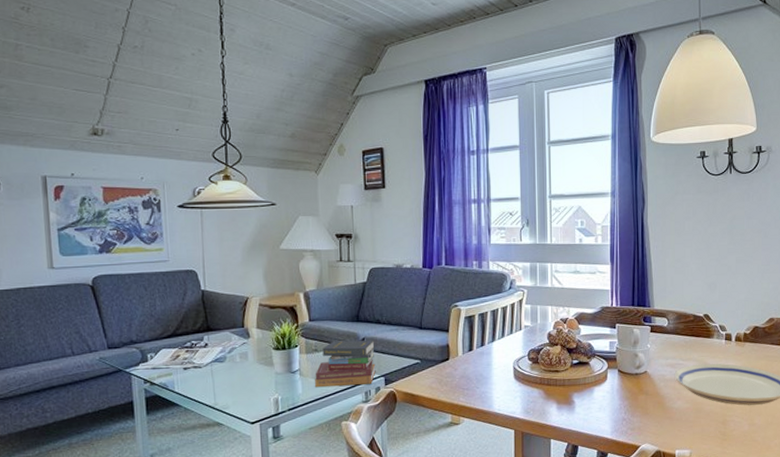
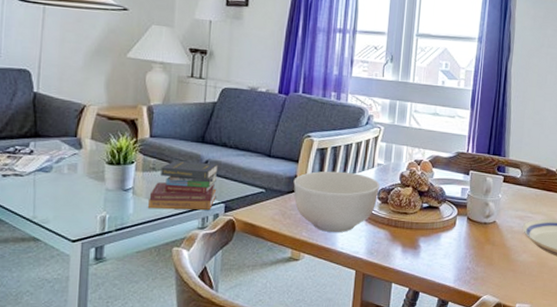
bowl: none [446,336,529,396] -> present [293,171,380,233]

